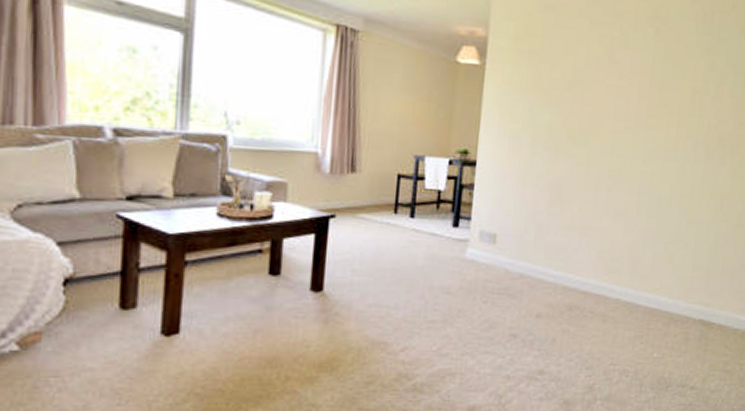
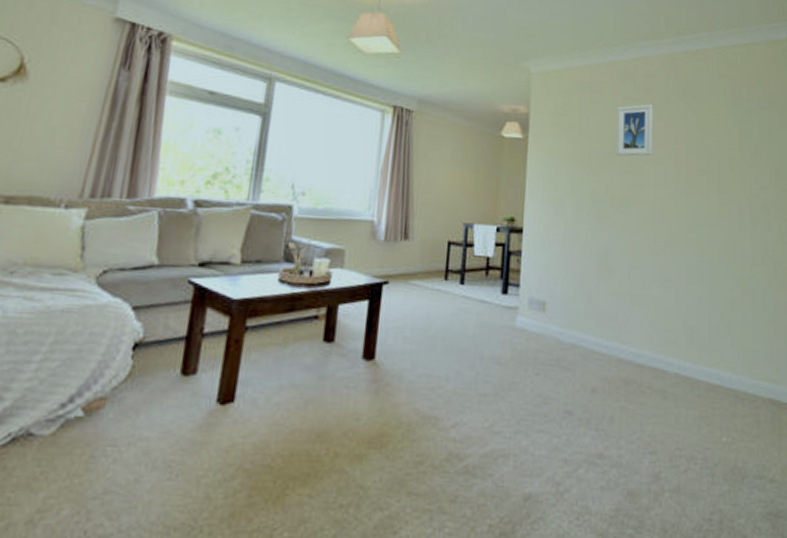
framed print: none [577,29,621,87] -> present [616,104,653,156]

